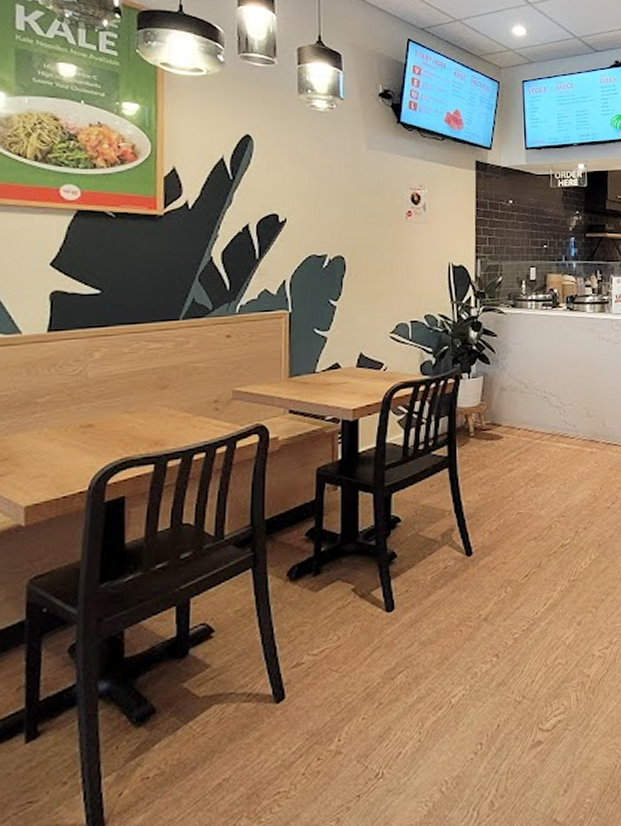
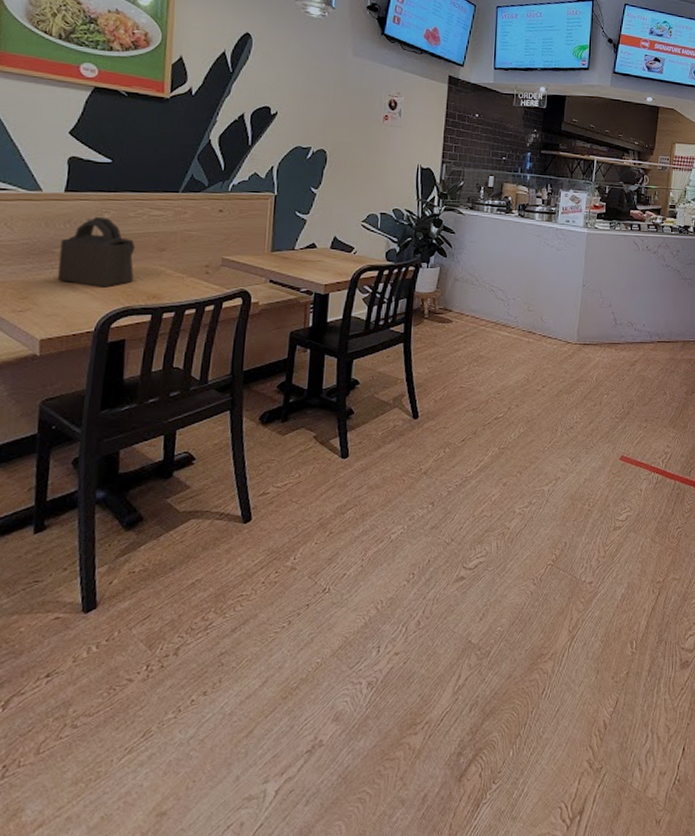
handbag: none [42,356,132,438] -> present [57,216,136,288]

